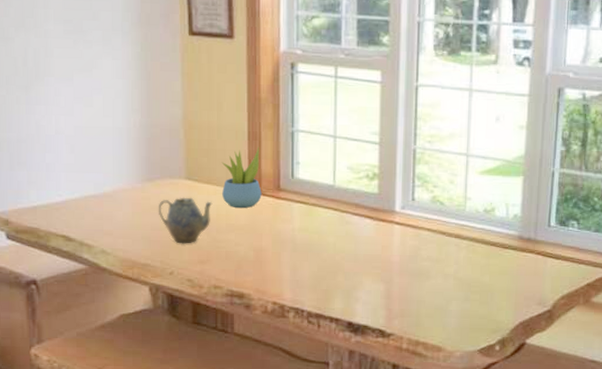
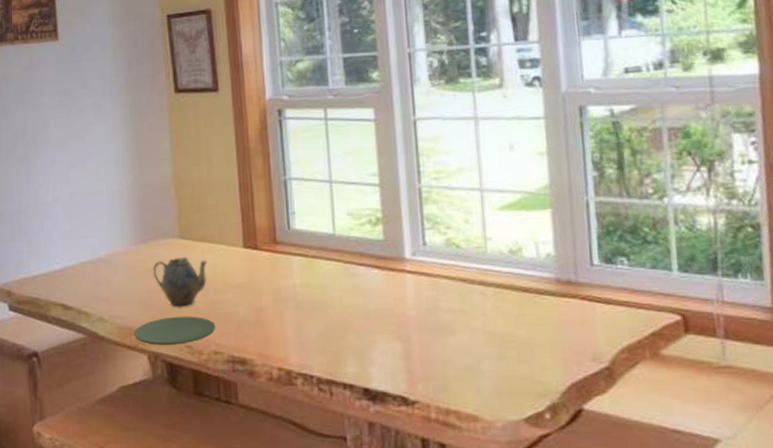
plate: none [137,252,217,278] -> present [134,316,216,345]
succulent plant: present [221,147,262,208] -> none [214,199,258,265]

